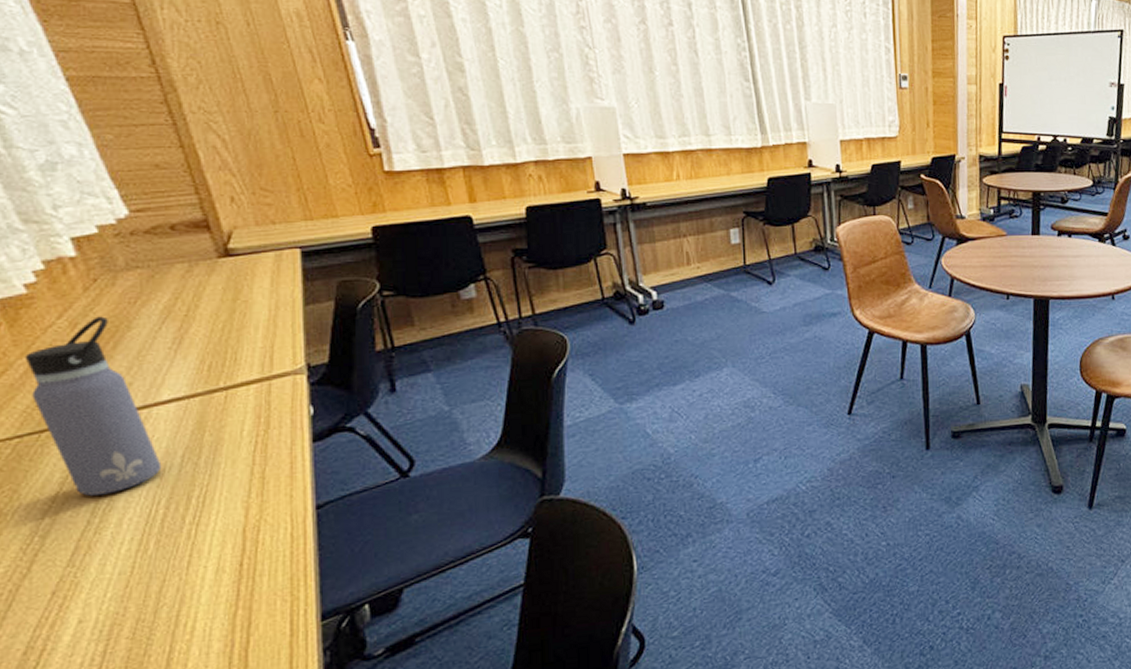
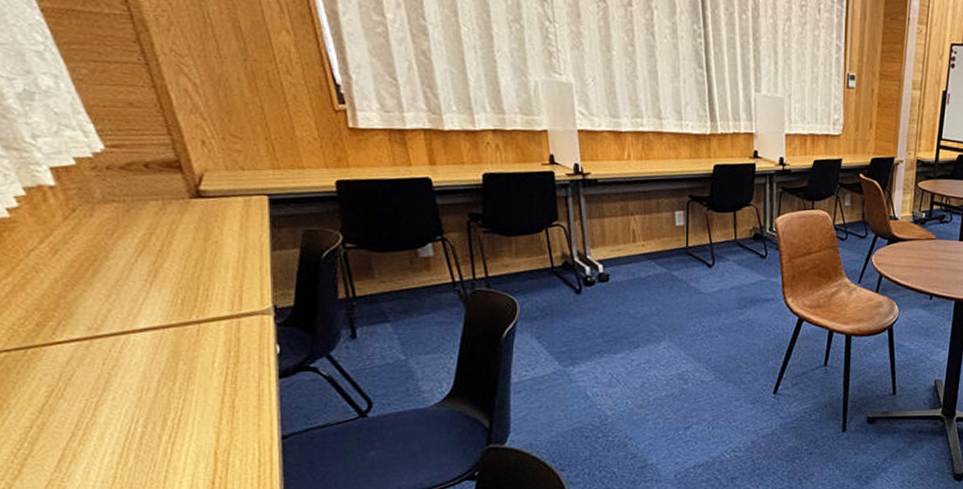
water bottle: present [25,316,162,496] -> none [9,245,140,410]

